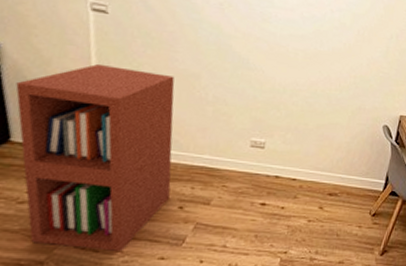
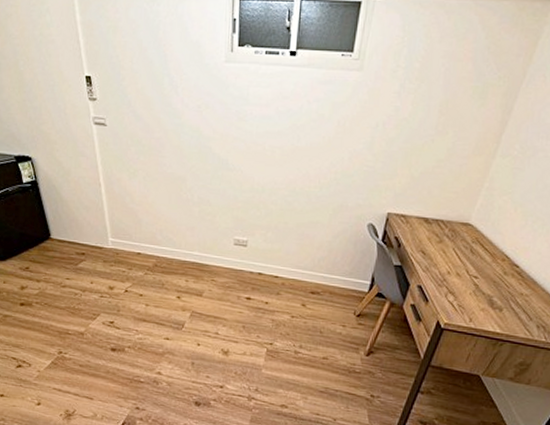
bookshelf: present [15,63,175,251] -> none [49,171,169,330]

